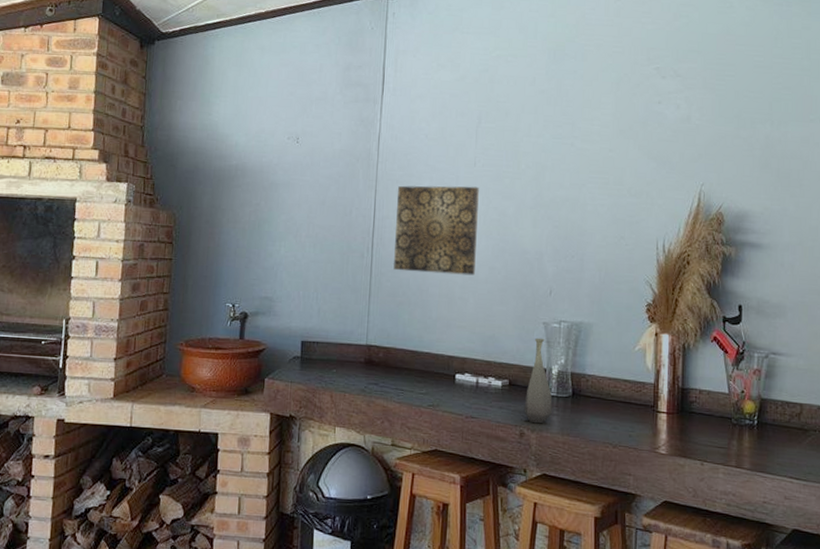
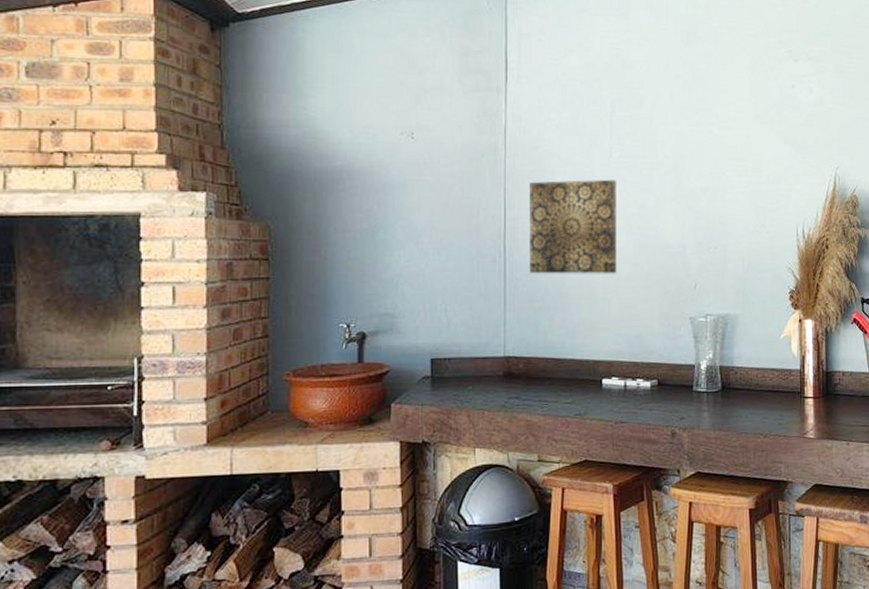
bottle: present [524,338,552,424] -> none [674,333,703,422]

